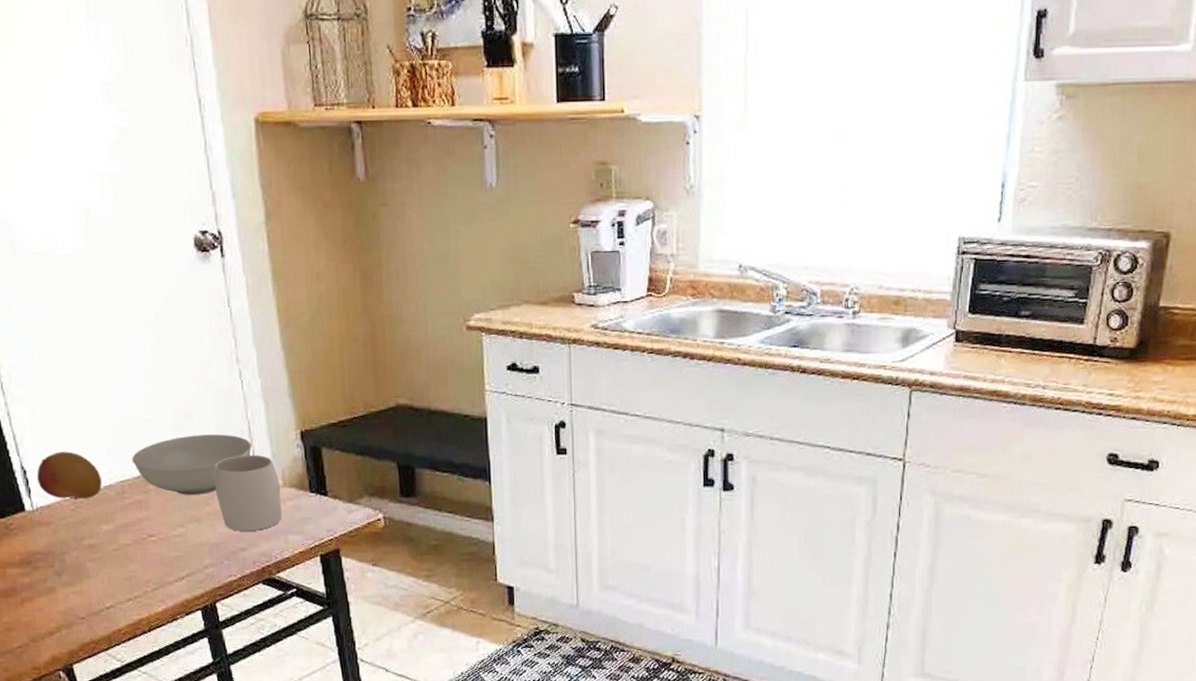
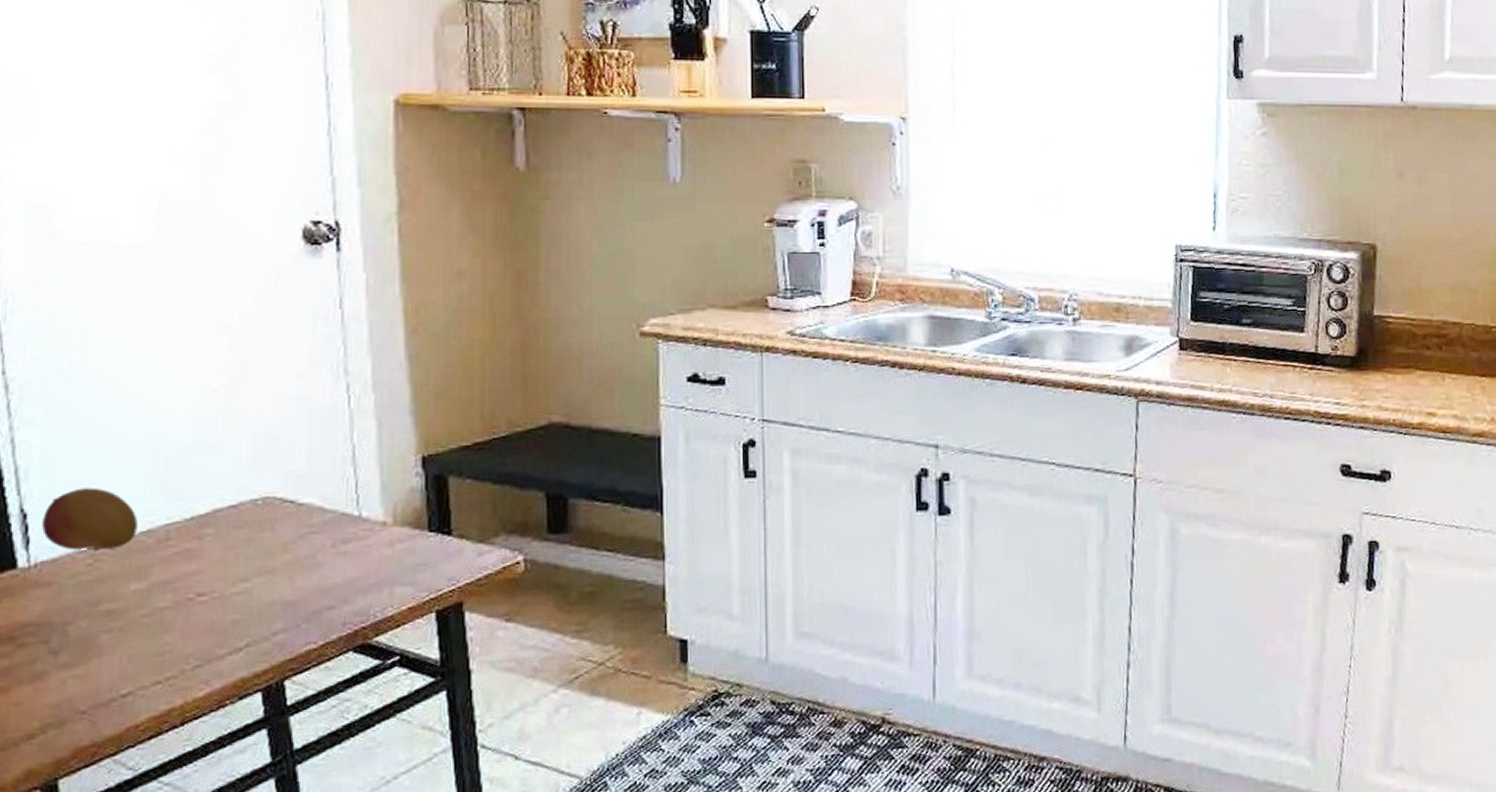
bowl: present [131,434,252,495] -> none [184,461,355,540]
mug: present [214,454,282,531] -> none [298,486,388,584]

